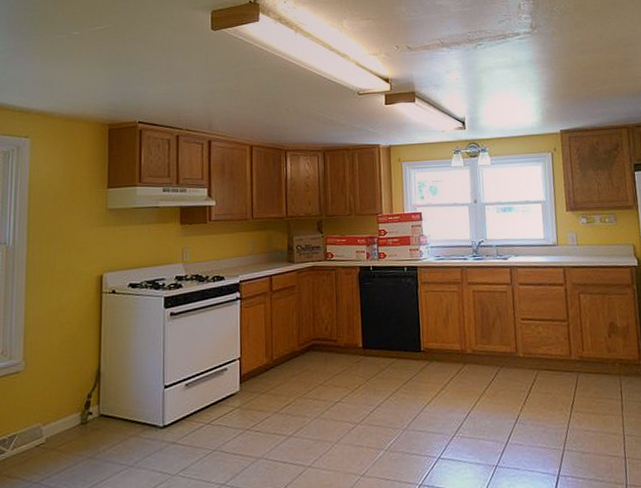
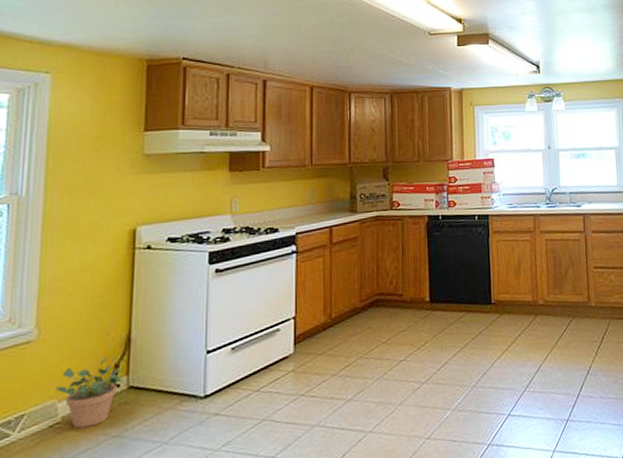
potted plant: none [40,387,96,449] -> present [55,356,124,429]

